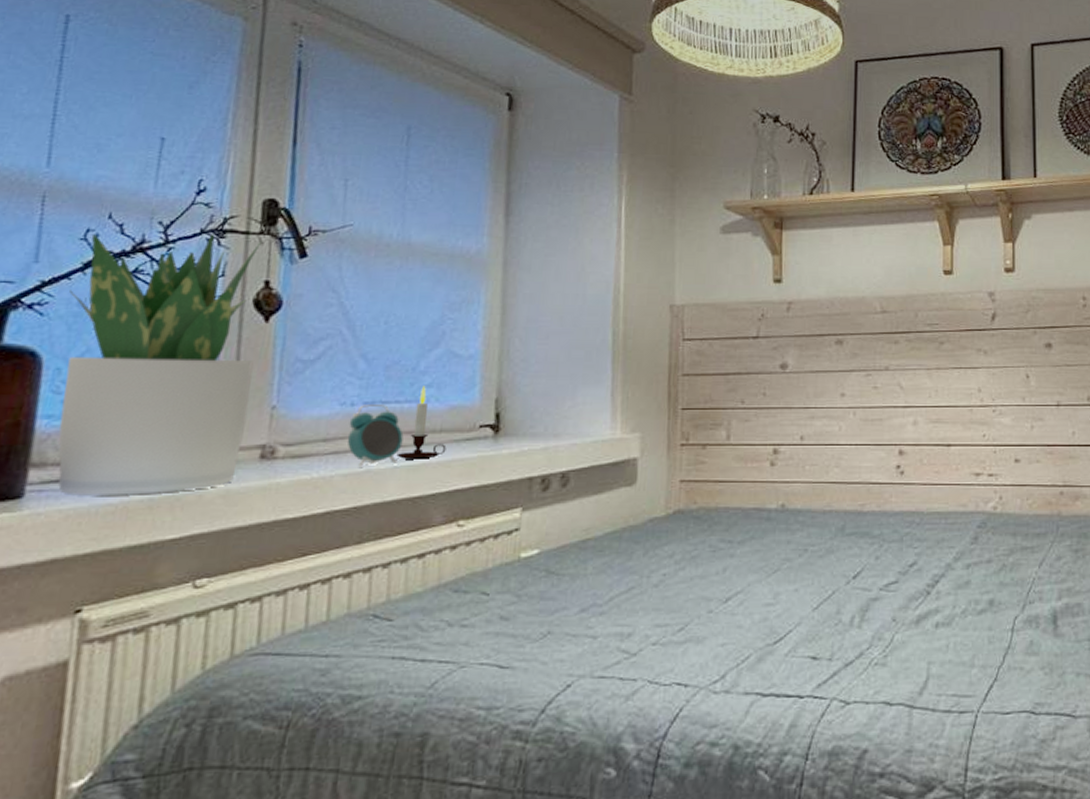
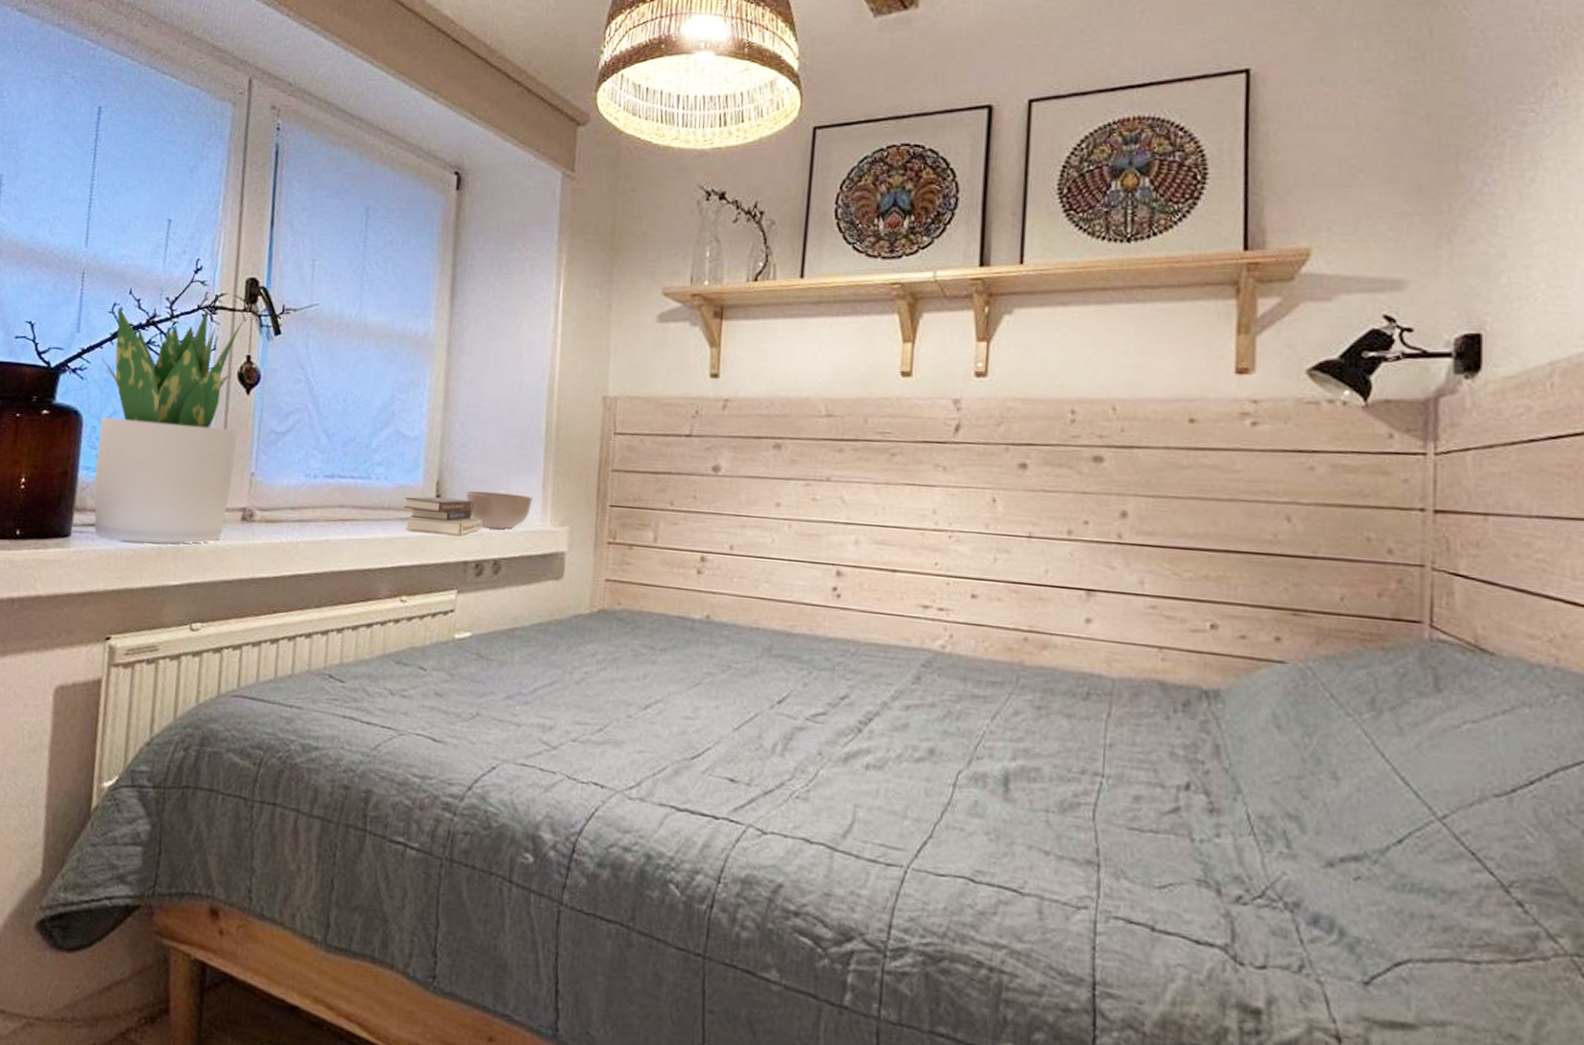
alarm clock: present [347,405,404,467] -> none [310,478,357,536]
candle: present [396,386,447,459] -> none [351,463,393,534]
books: none [459,414,549,451] -> present [404,496,484,535]
bowl: none [529,405,601,442] -> present [466,490,533,531]

